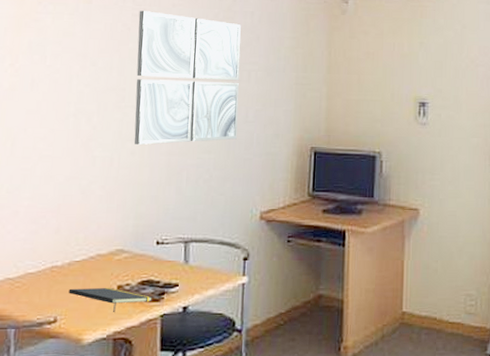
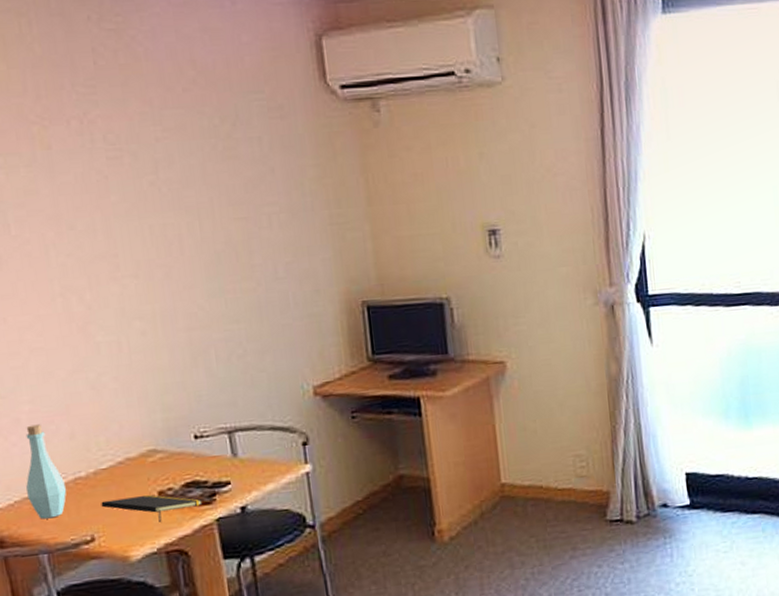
bottle: none [10,218,43,298] -> present [25,424,66,519]
wall art: present [134,11,241,145] -> none [114,150,268,322]

